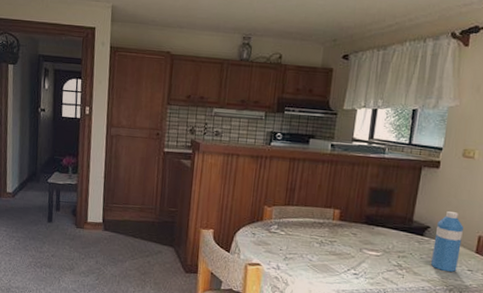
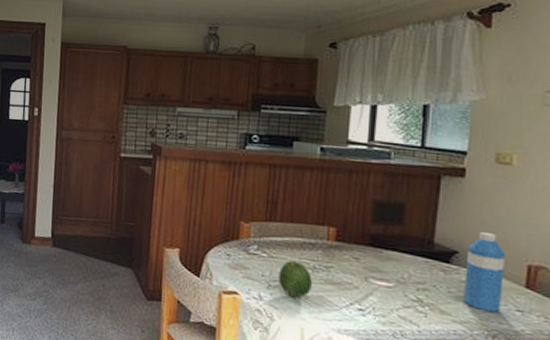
fruit: none [293,236,319,266] -> present [278,260,312,297]

